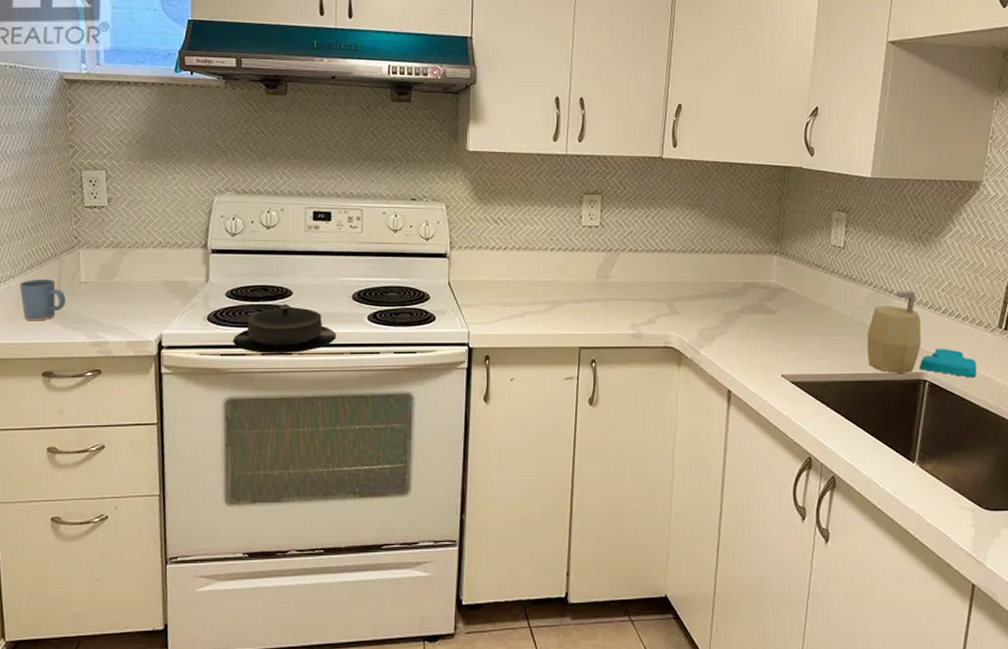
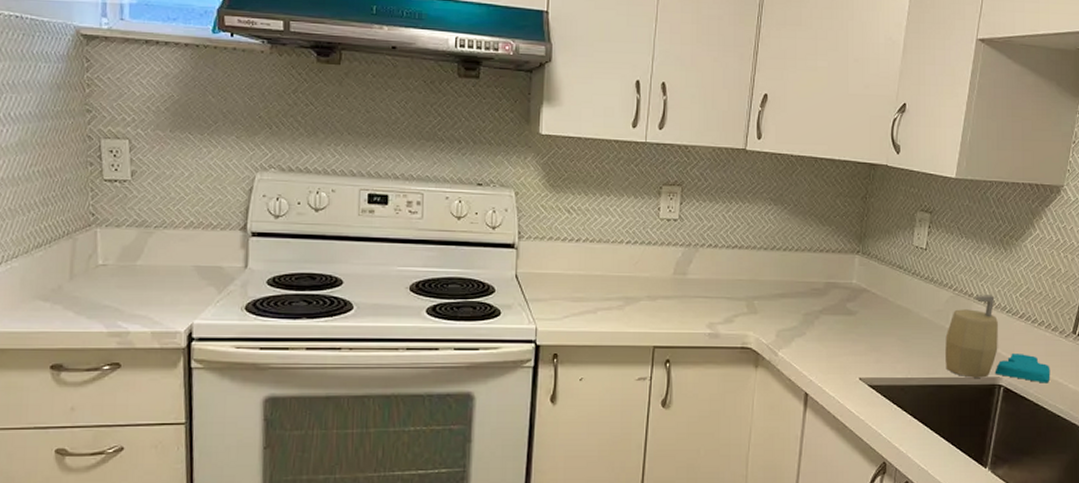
mug: present [19,279,66,321] -> none [24,260,80,308]
cooking pot: present [232,303,336,355] -> none [273,293,391,349]

